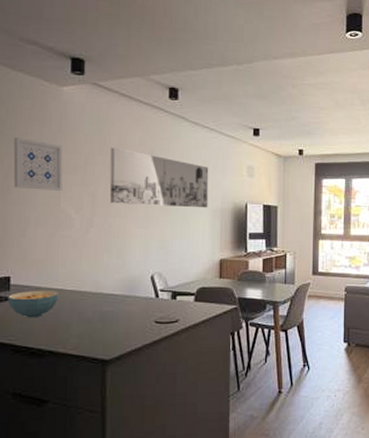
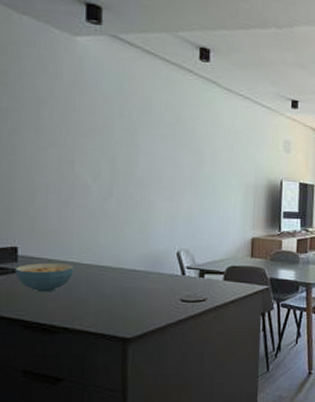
wall art: present [13,138,63,191] -> none [18,91,77,155]
wall art: present [109,147,209,208] -> none [131,109,242,183]

